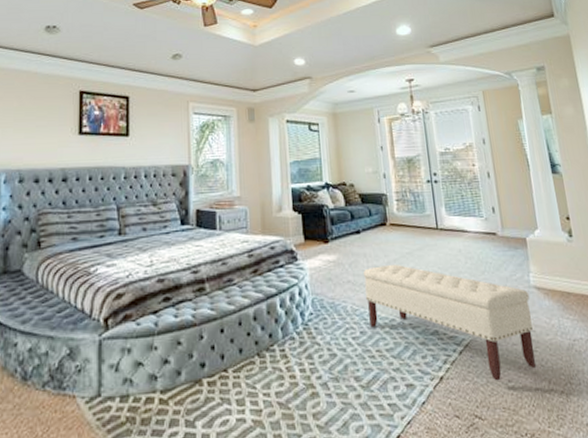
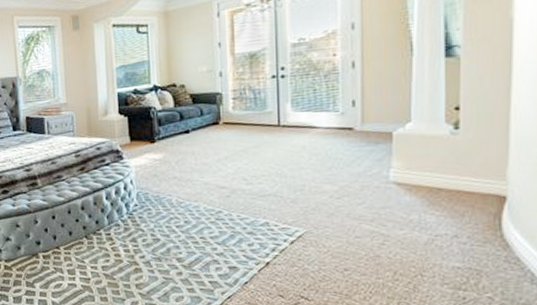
bench: present [363,264,537,381] -> none [190,161,385,269]

